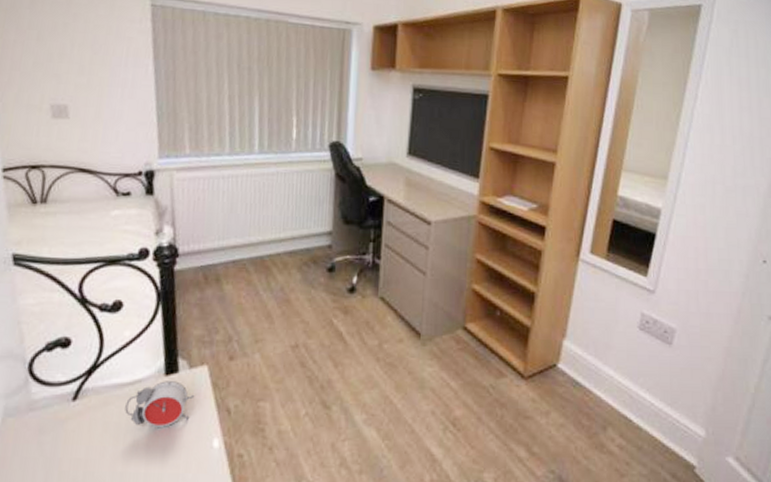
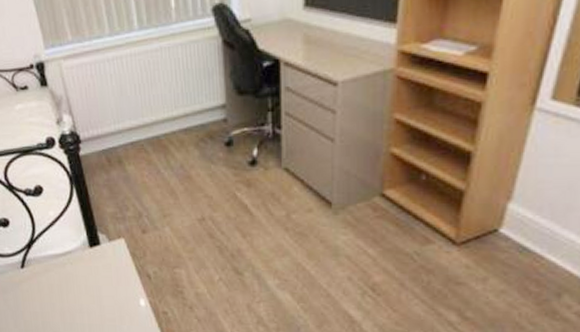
alarm clock: present [125,381,195,427] -> none [62,252,118,289]

